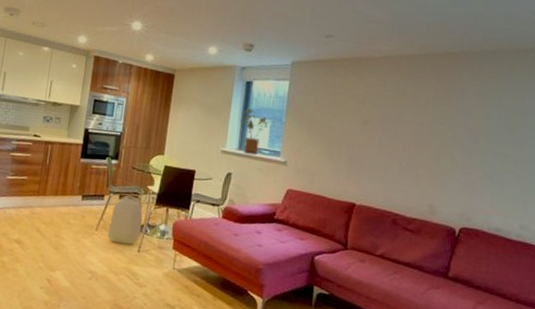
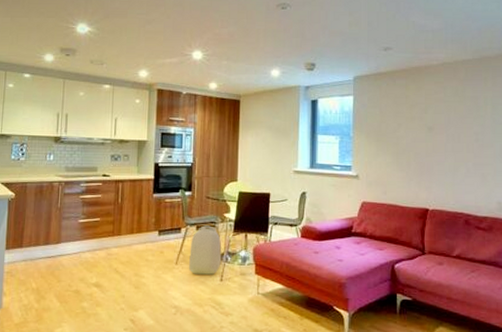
house plant: present [241,108,268,156] -> none [310,127,336,172]

